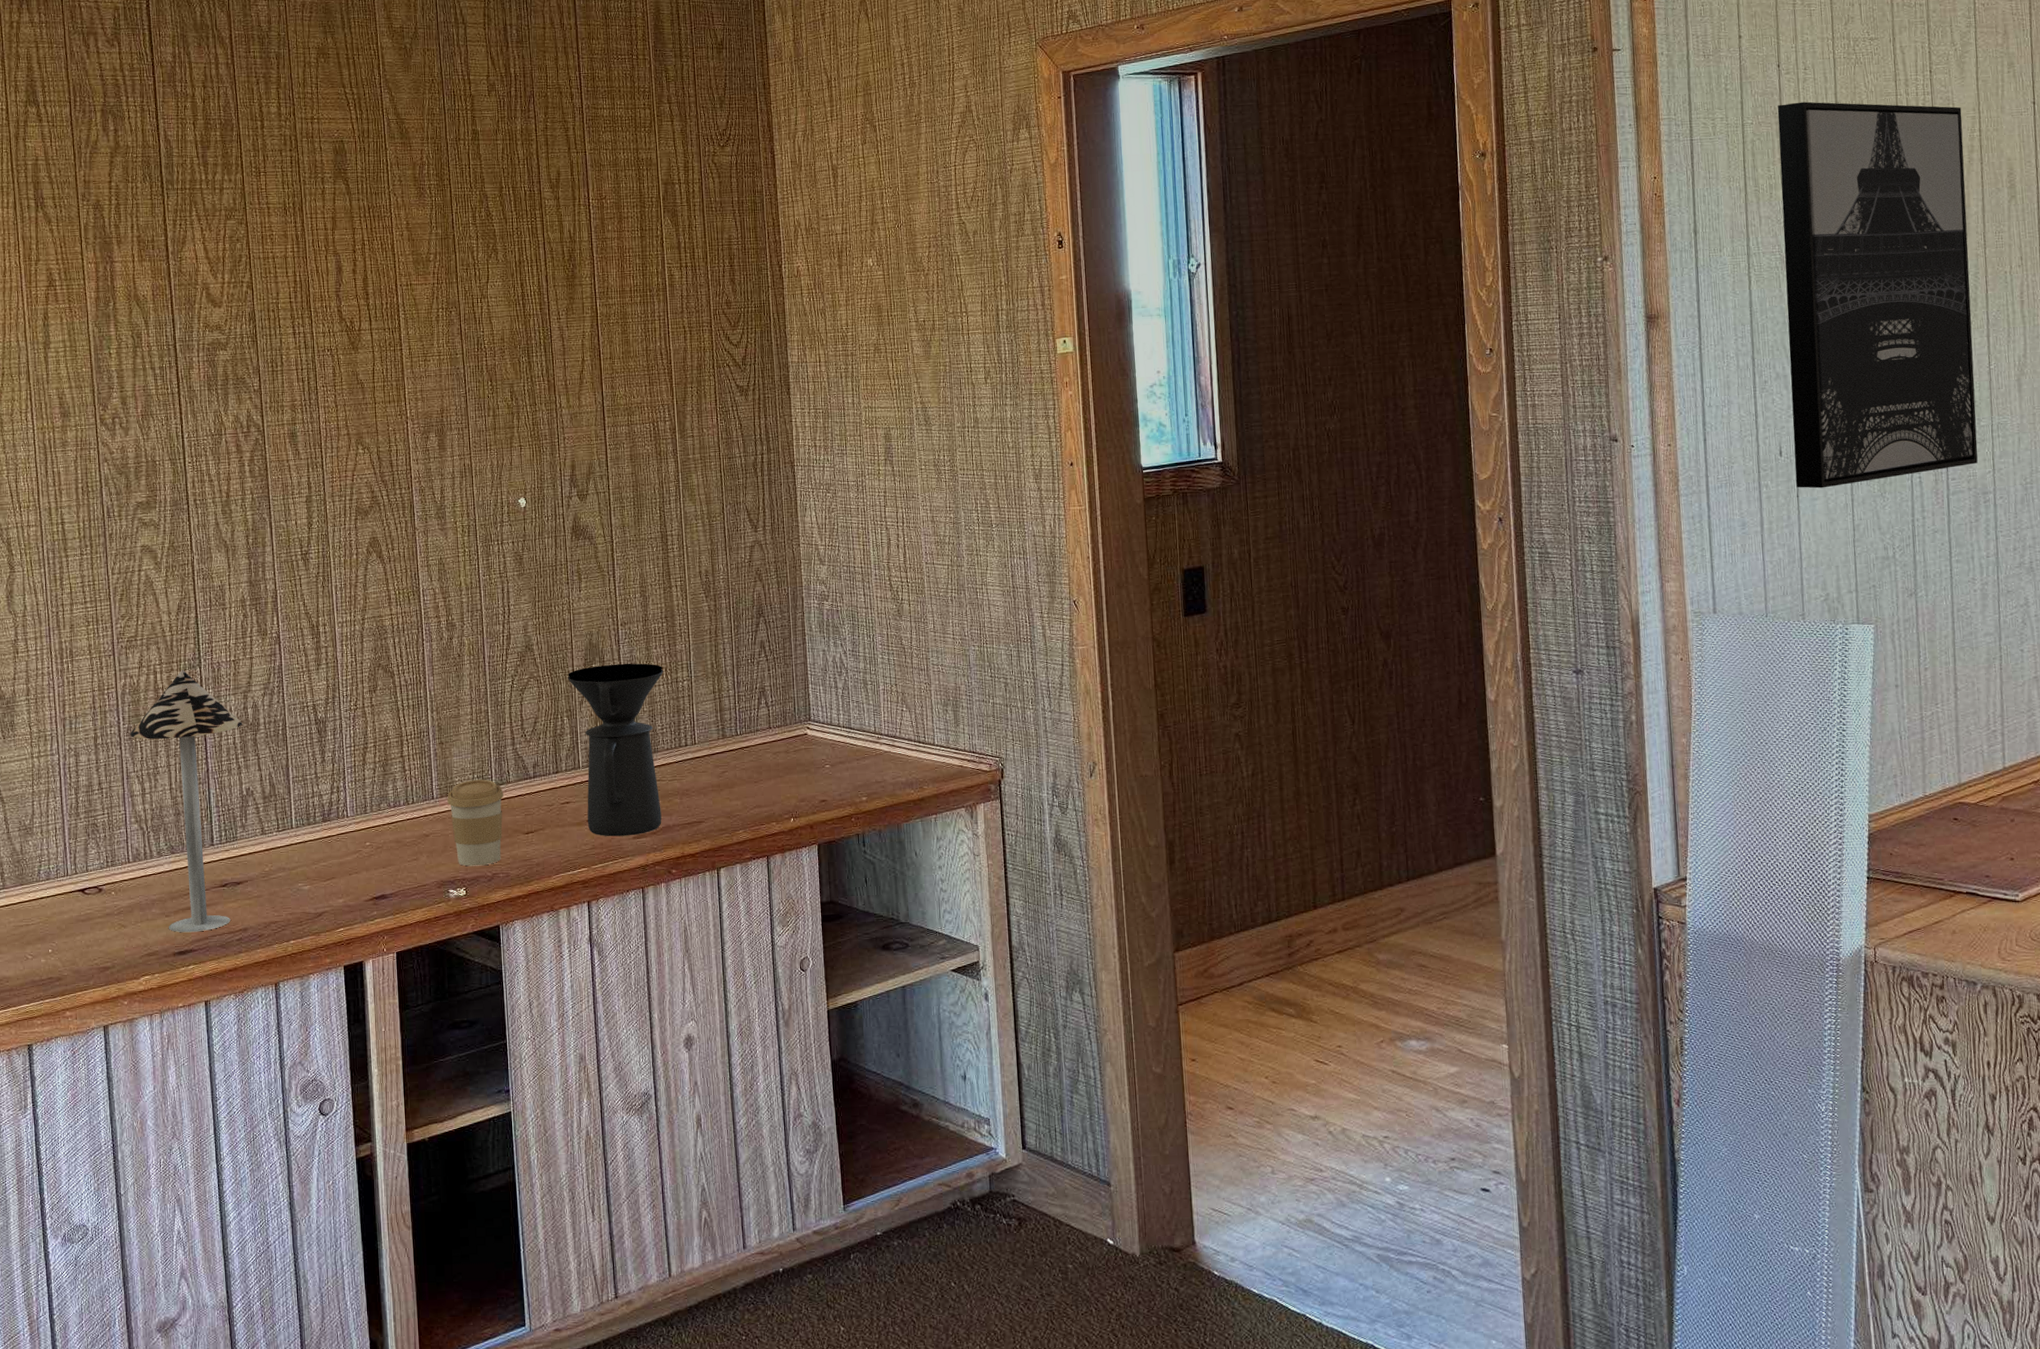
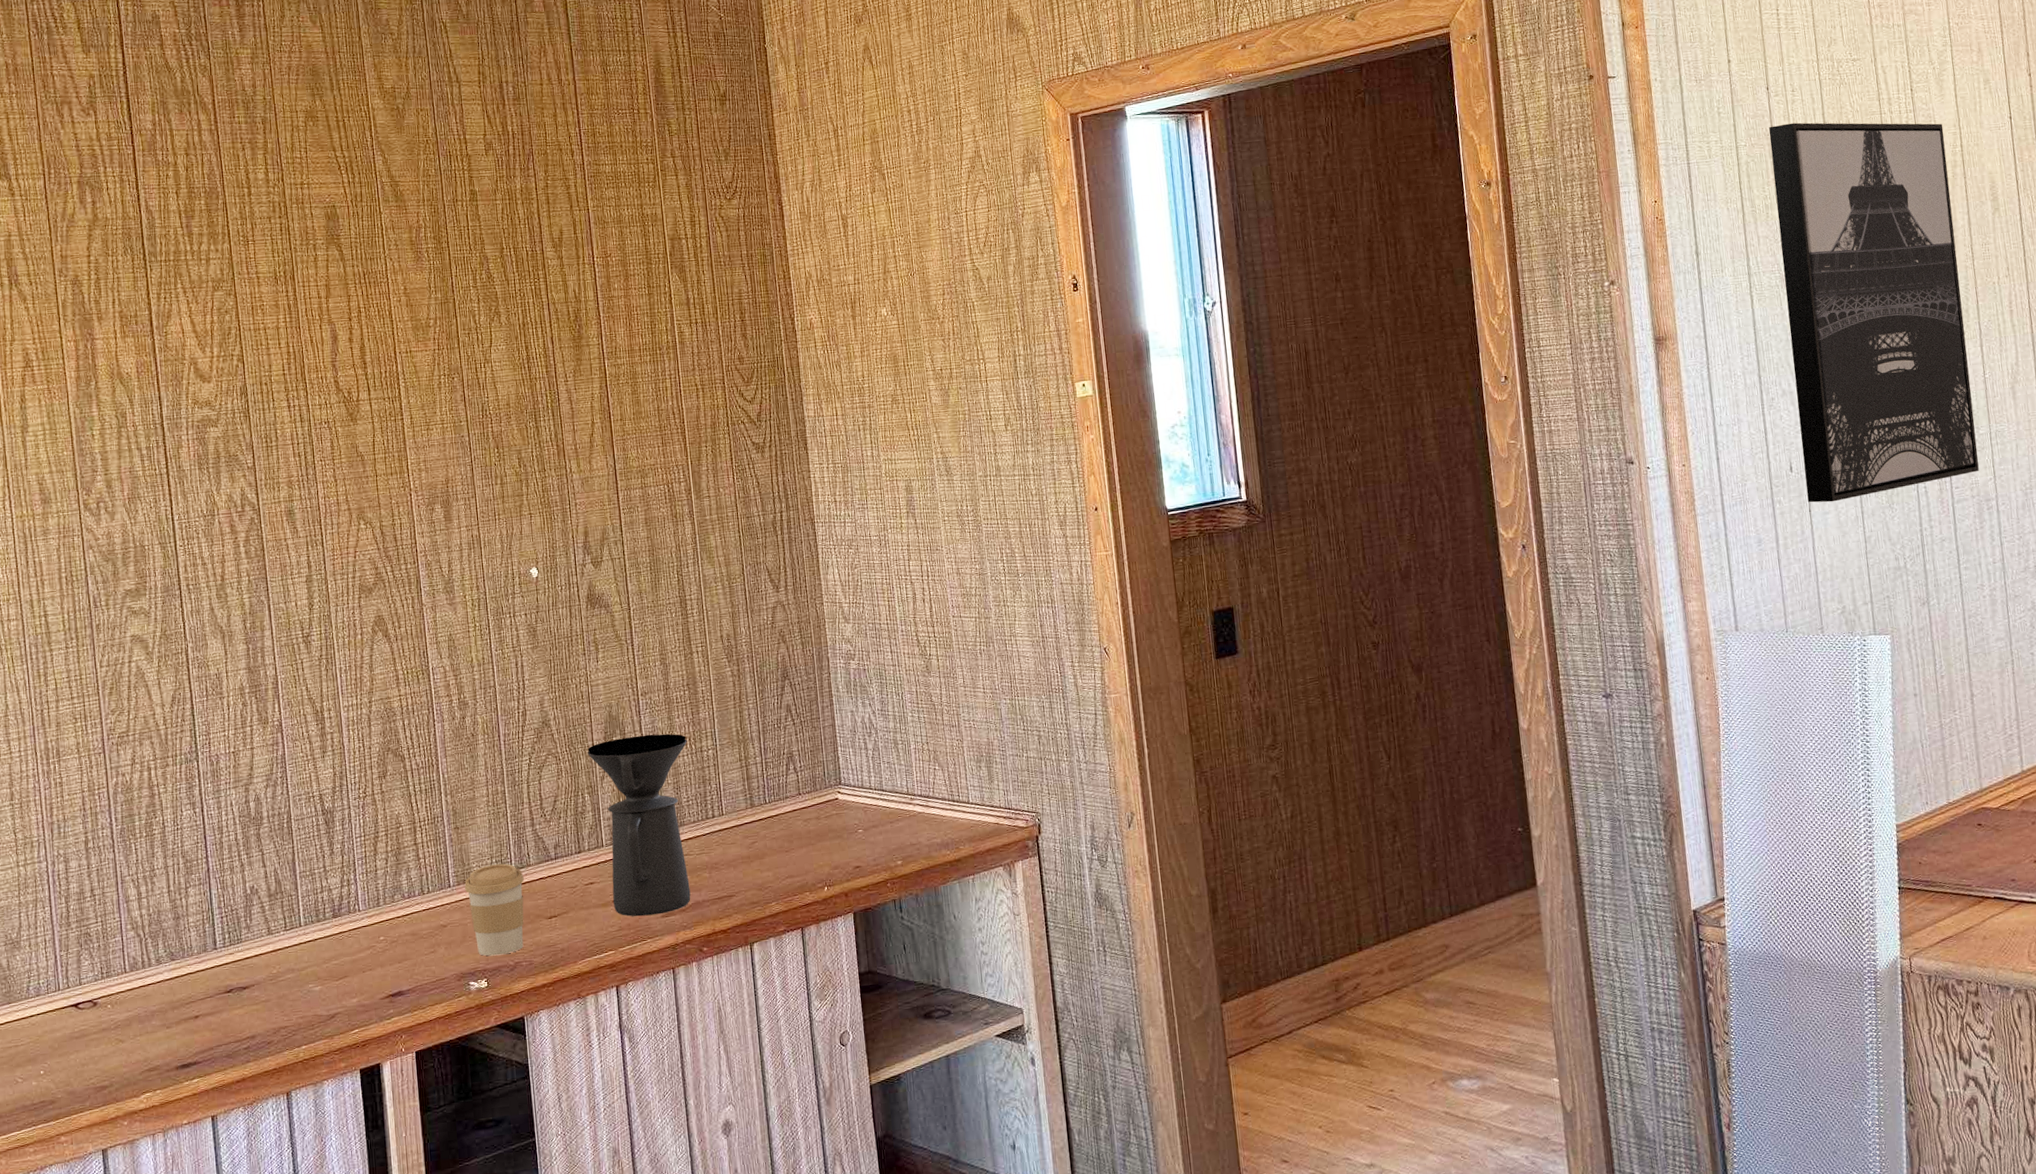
table lamp: present [129,669,243,933] -> none [123,764,245,1045]

